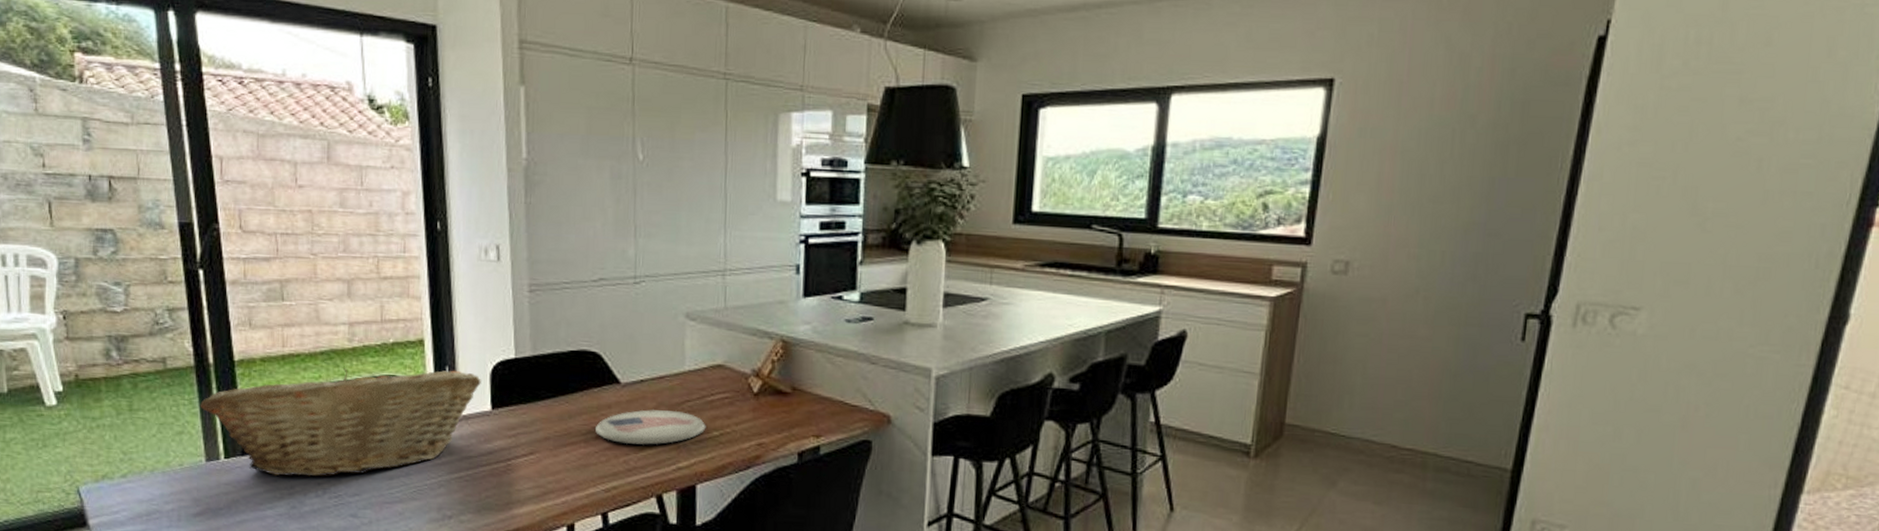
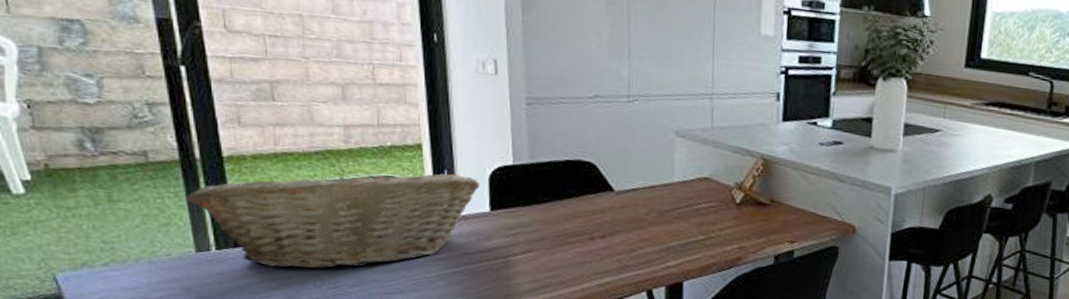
plate: present [594,409,706,445] -> none [589,215,693,246]

